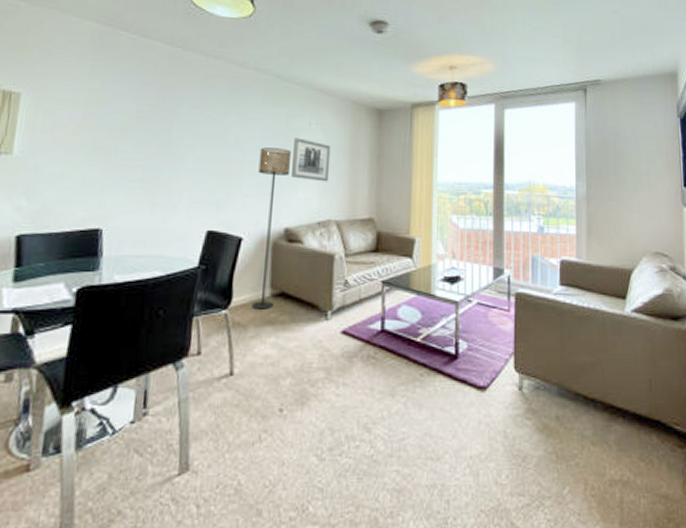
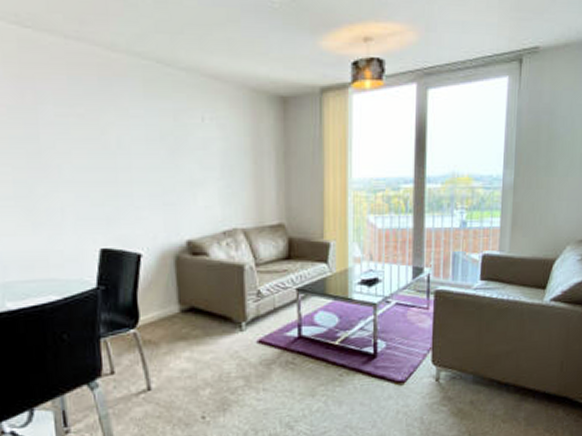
floor lamp: present [252,147,292,309] -> none [148,150,186,326]
wall art: present [292,137,331,182] -> none [186,136,231,187]

